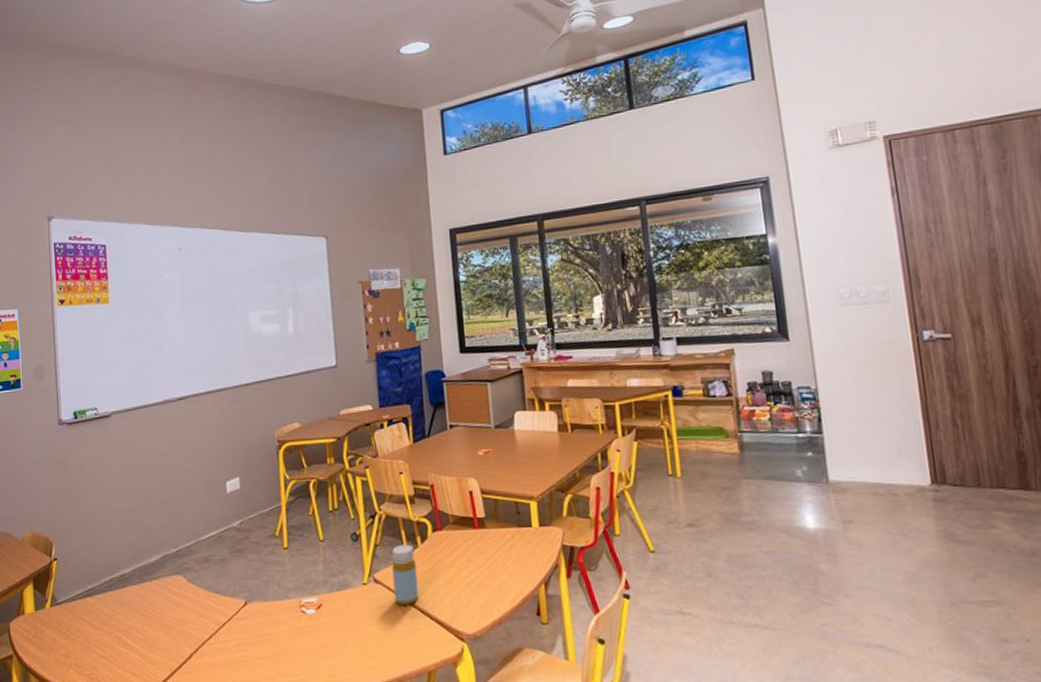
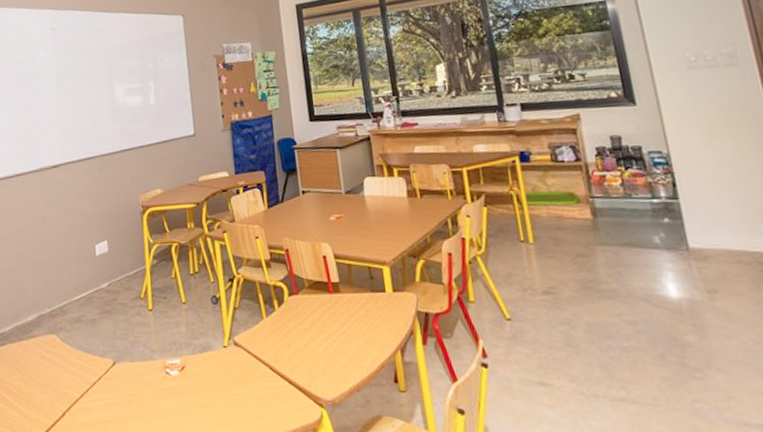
bottle: present [392,544,419,606] -> none [250,307,278,370]

